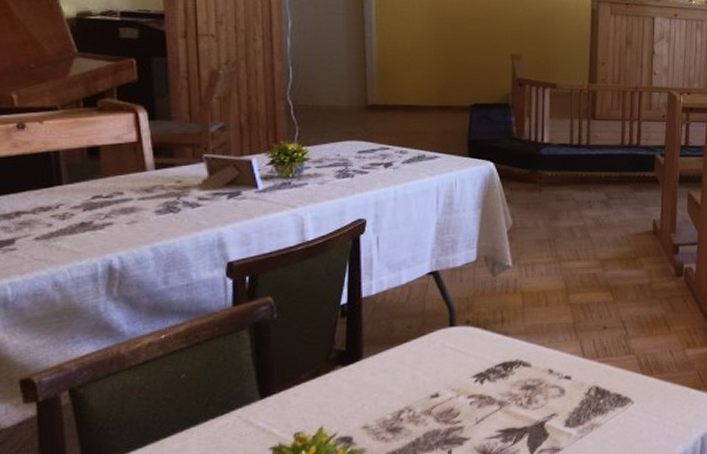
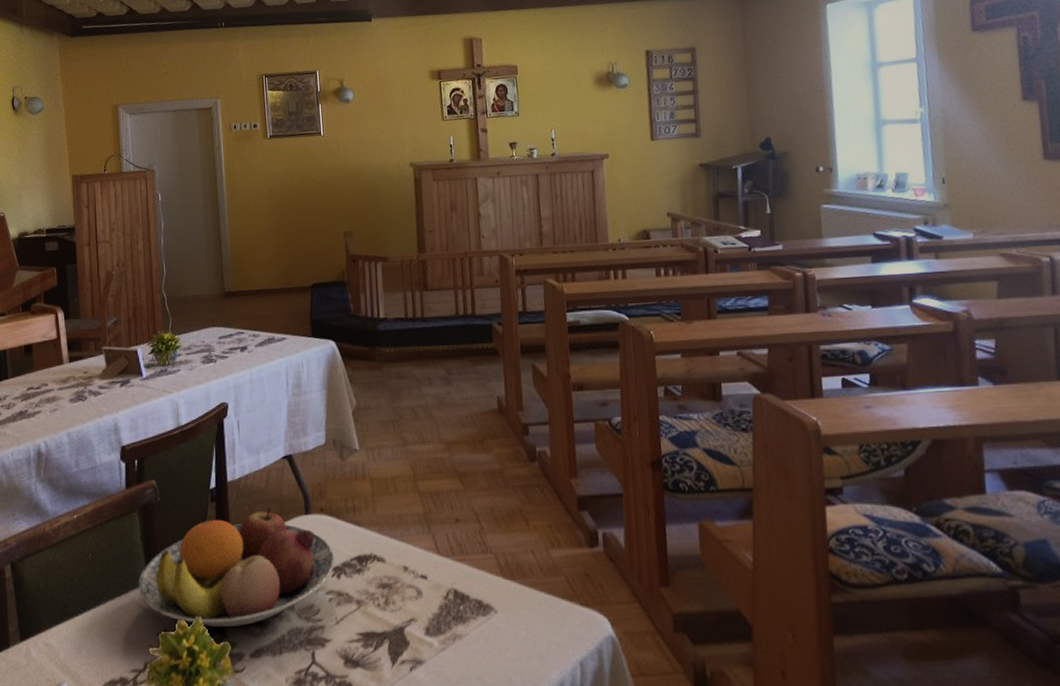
fruit bowl: none [246,321,479,437] -> present [138,507,335,628]

